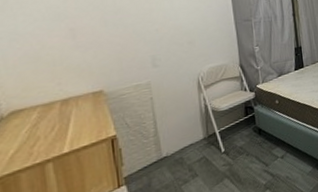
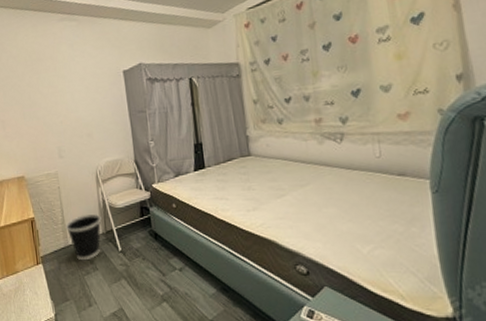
wastebasket: none [158,120,203,171] -> present [65,213,102,261]

